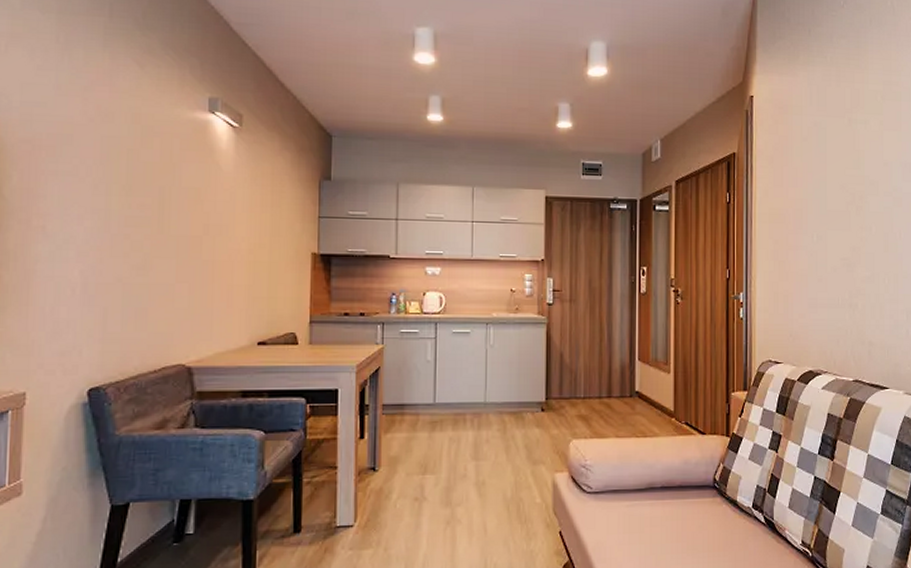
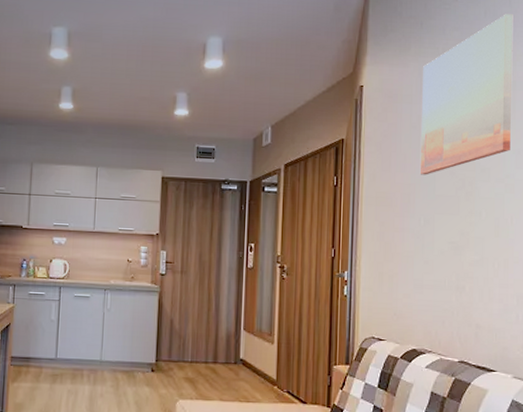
wall art: none [811,22,898,190] -> present [420,14,513,175]

